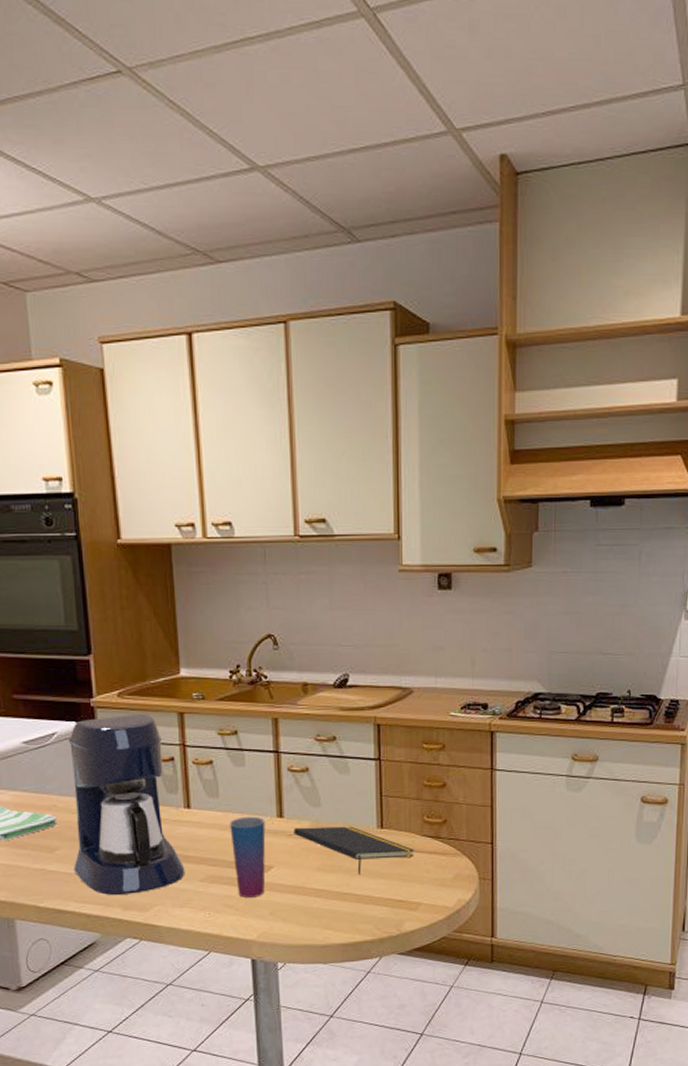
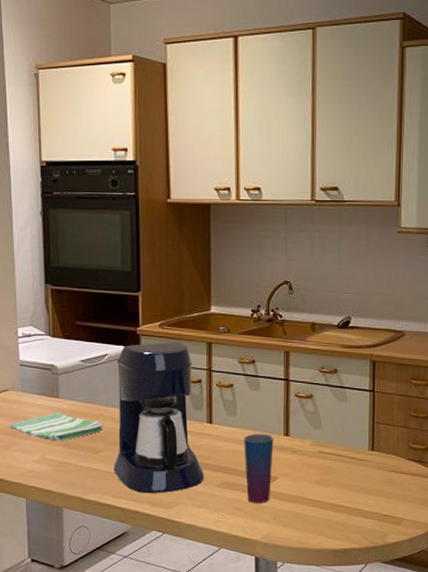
notepad: present [294,826,415,874] -> none [297,445,401,490]

